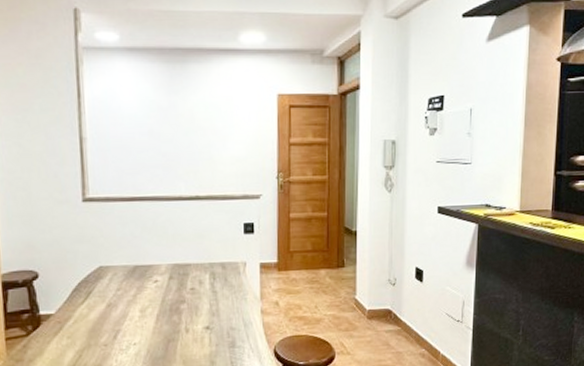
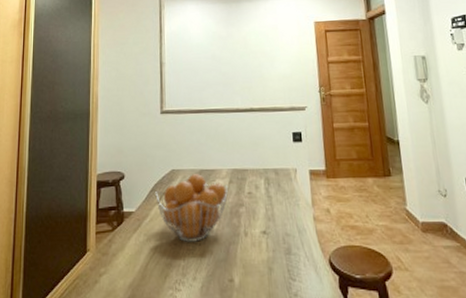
fruit basket: none [79,270,168,343] -> present [155,174,229,243]

